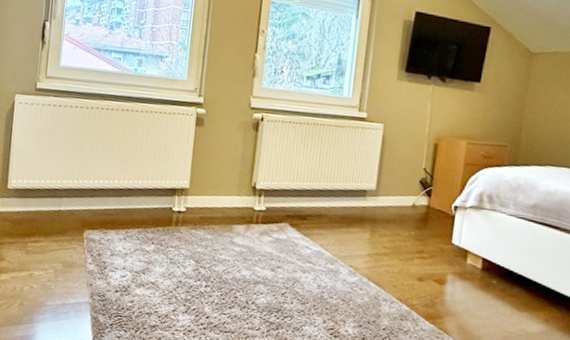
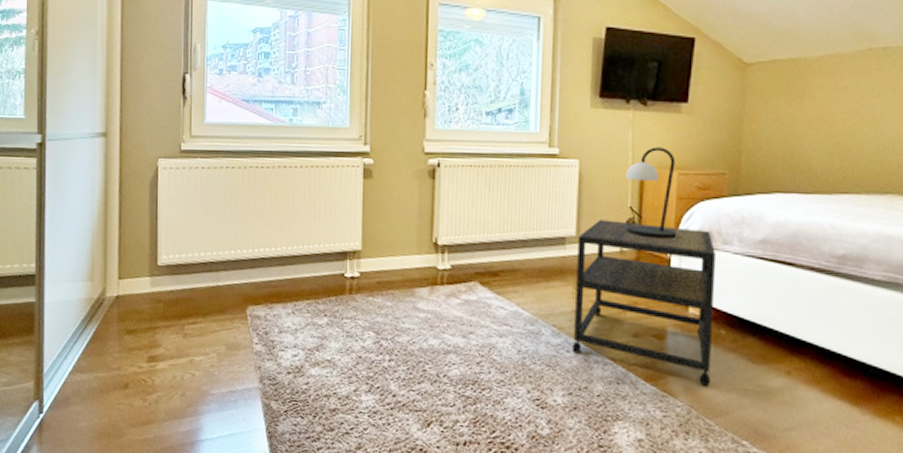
side table: none [365,177,495,328] -> present [572,220,717,387]
table lamp: none [418,118,466,199] -> present [626,147,677,240]

